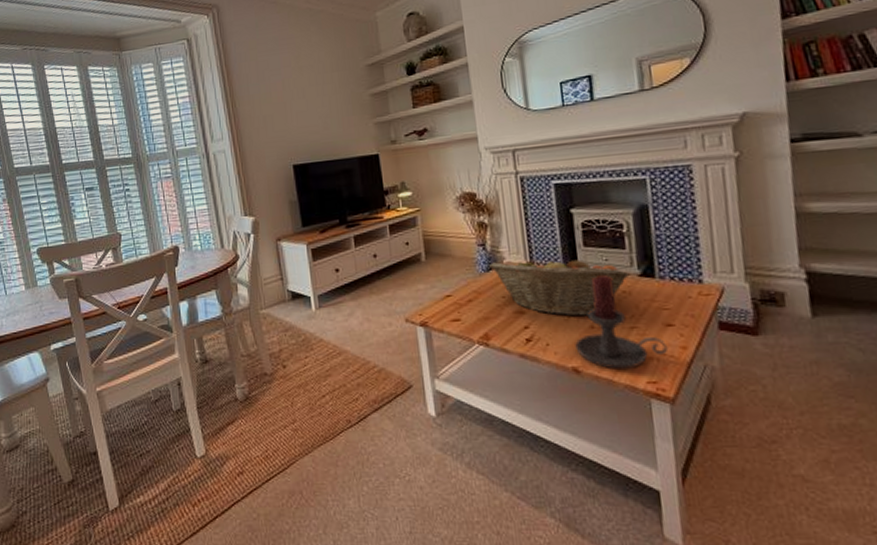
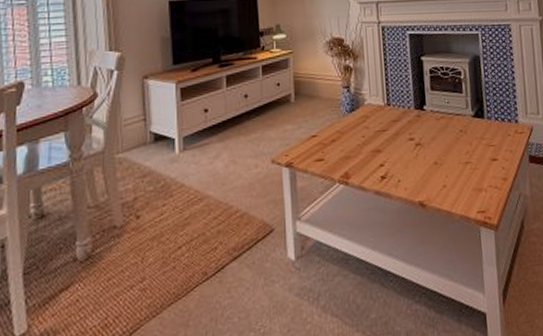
fruit basket: present [489,256,630,317] -> none [352,99,466,154]
candle holder: present [575,275,669,369] -> none [422,116,494,202]

